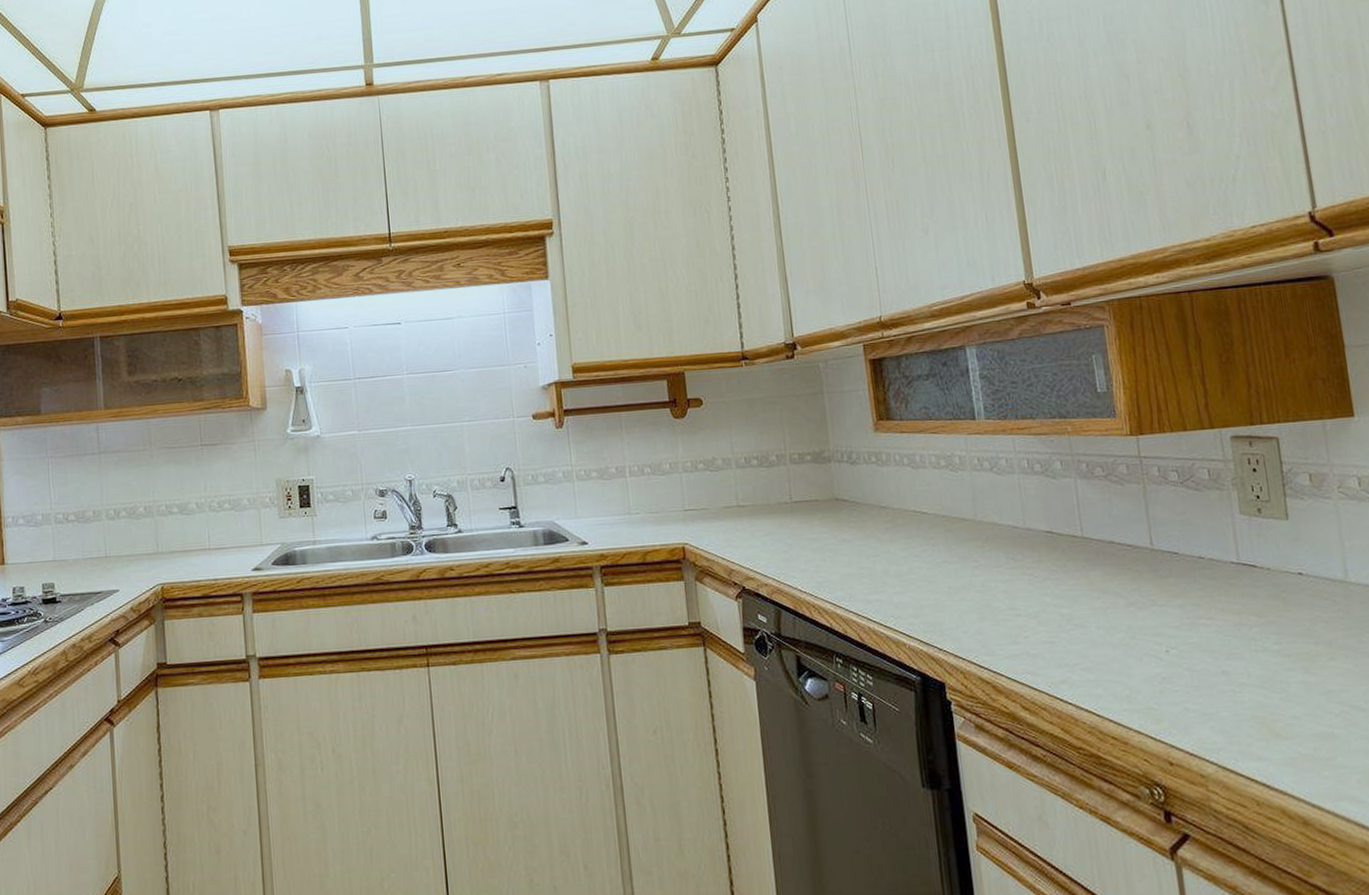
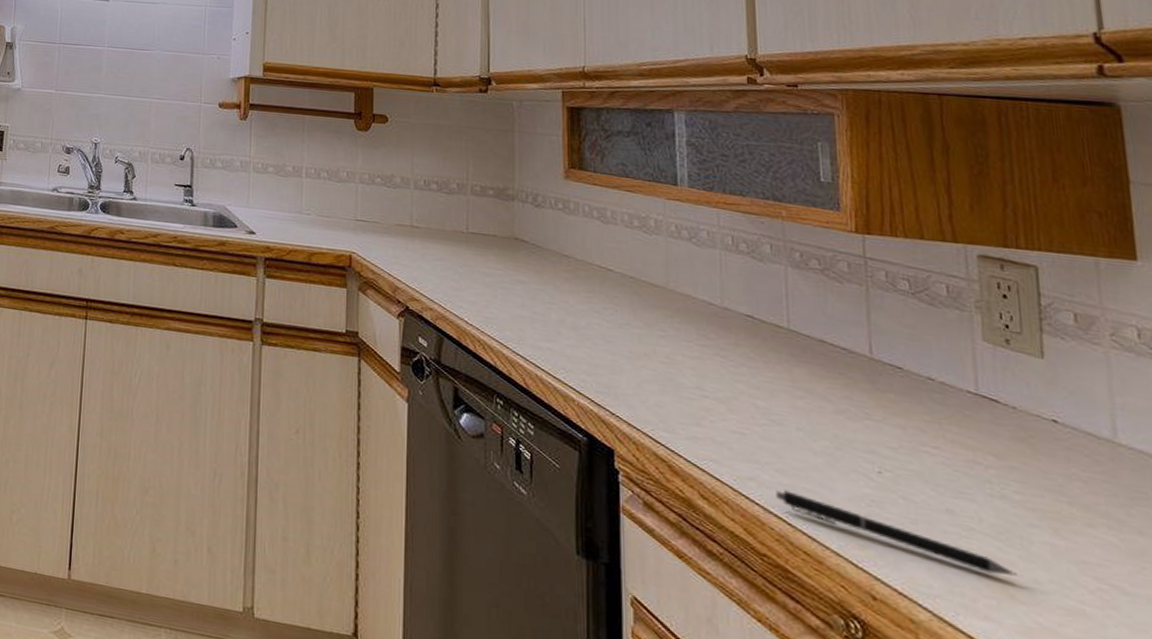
pen: none [1084,685,1281,719] -> present [776,490,1018,576]

